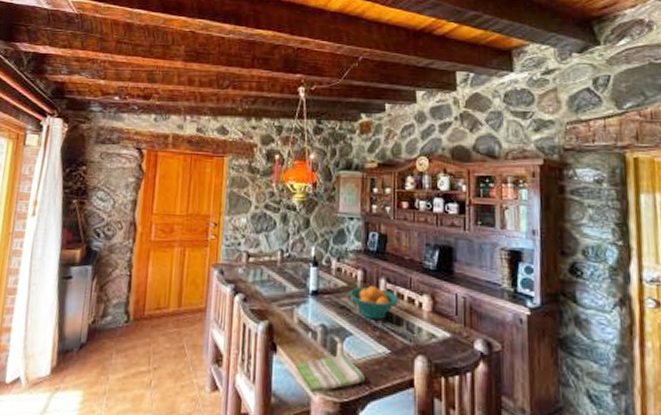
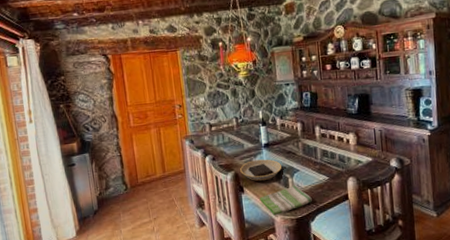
plate: none [276,310,330,341] -> present [240,159,282,182]
fruit bowl: present [349,286,399,320] -> none [293,133,331,158]

